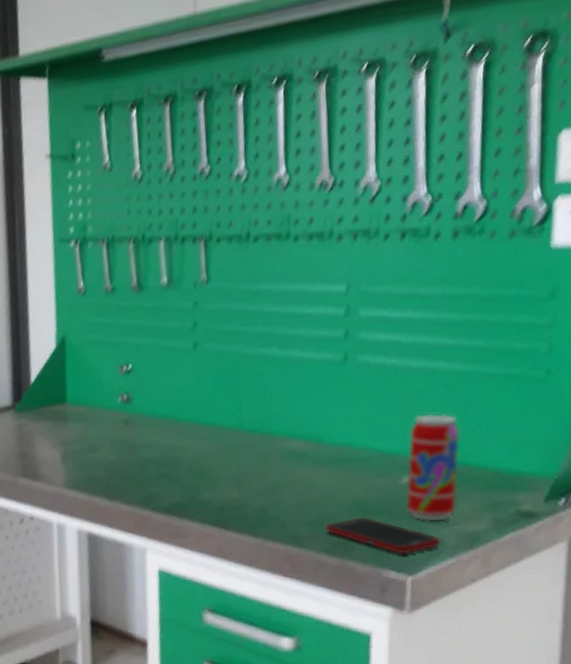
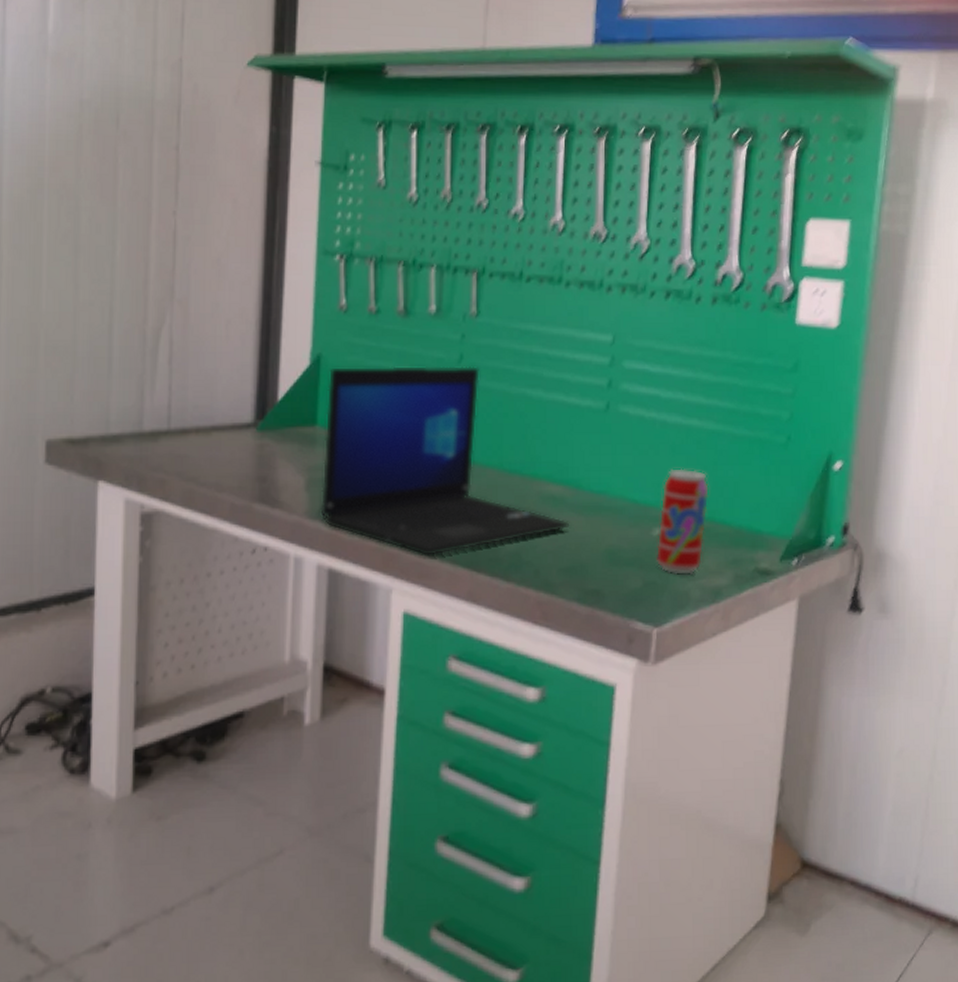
laptop: none [73,332,314,518] -> present [320,366,570,557]
cell phone: present [326,518,440,555] -> none [579,567,685,606]

